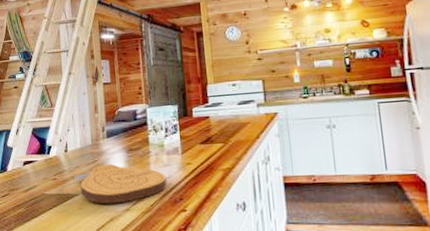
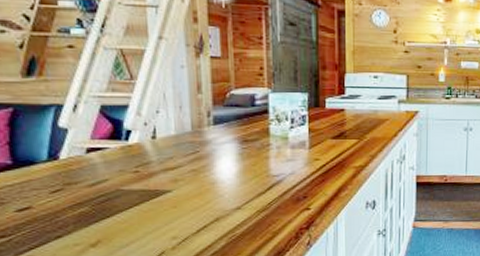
cutting board: present [74,164,167,204] -> none [166,156,289,202]

